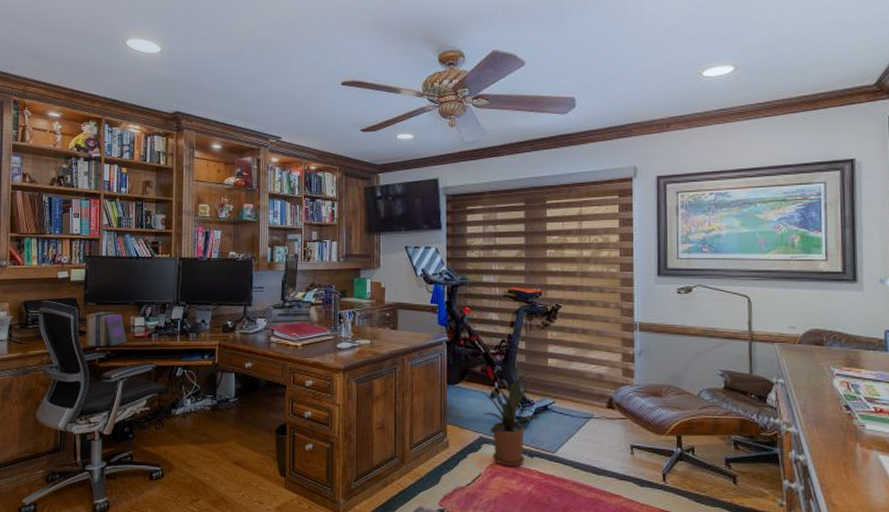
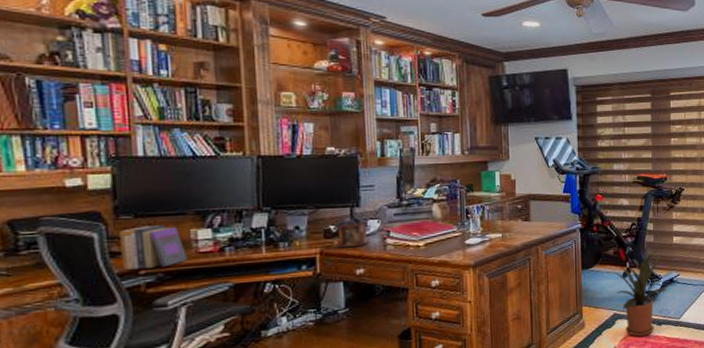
desk organizer: none [234,313,255,343] -> present [338,215,367,248]

